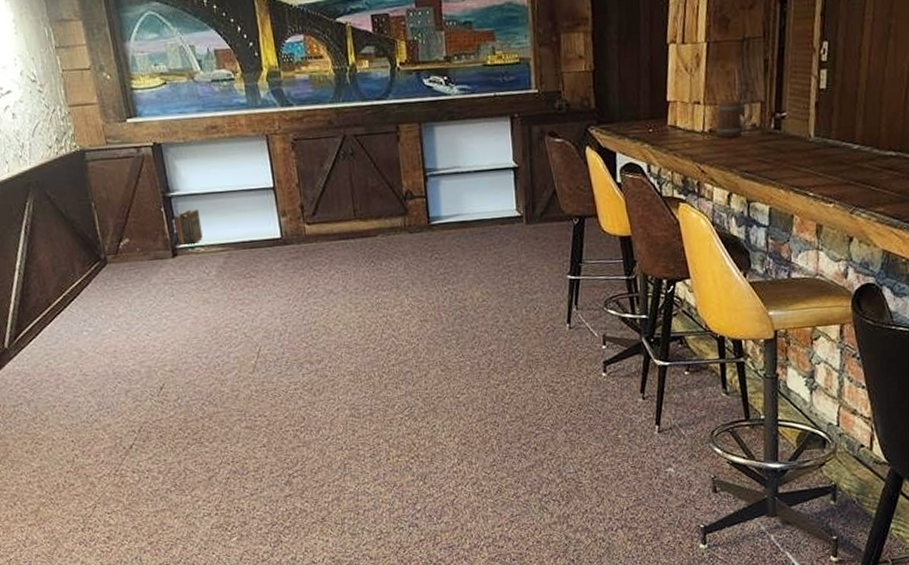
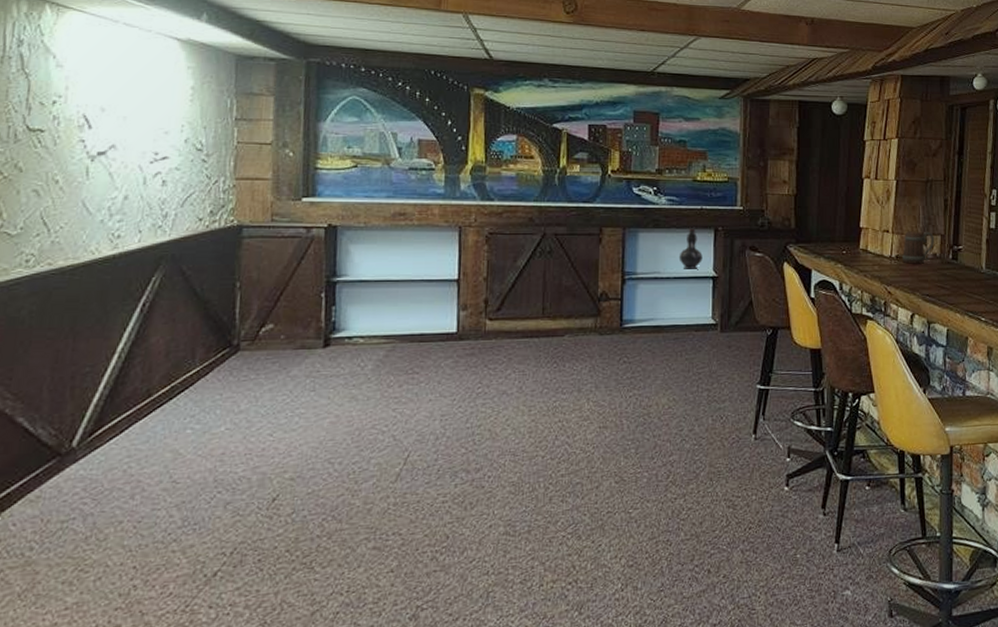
books: present [174,208,203,245] -> none [333,296,367,334]
decorative vase: none [477,116,501,162] -> present [678,227,703,269]

